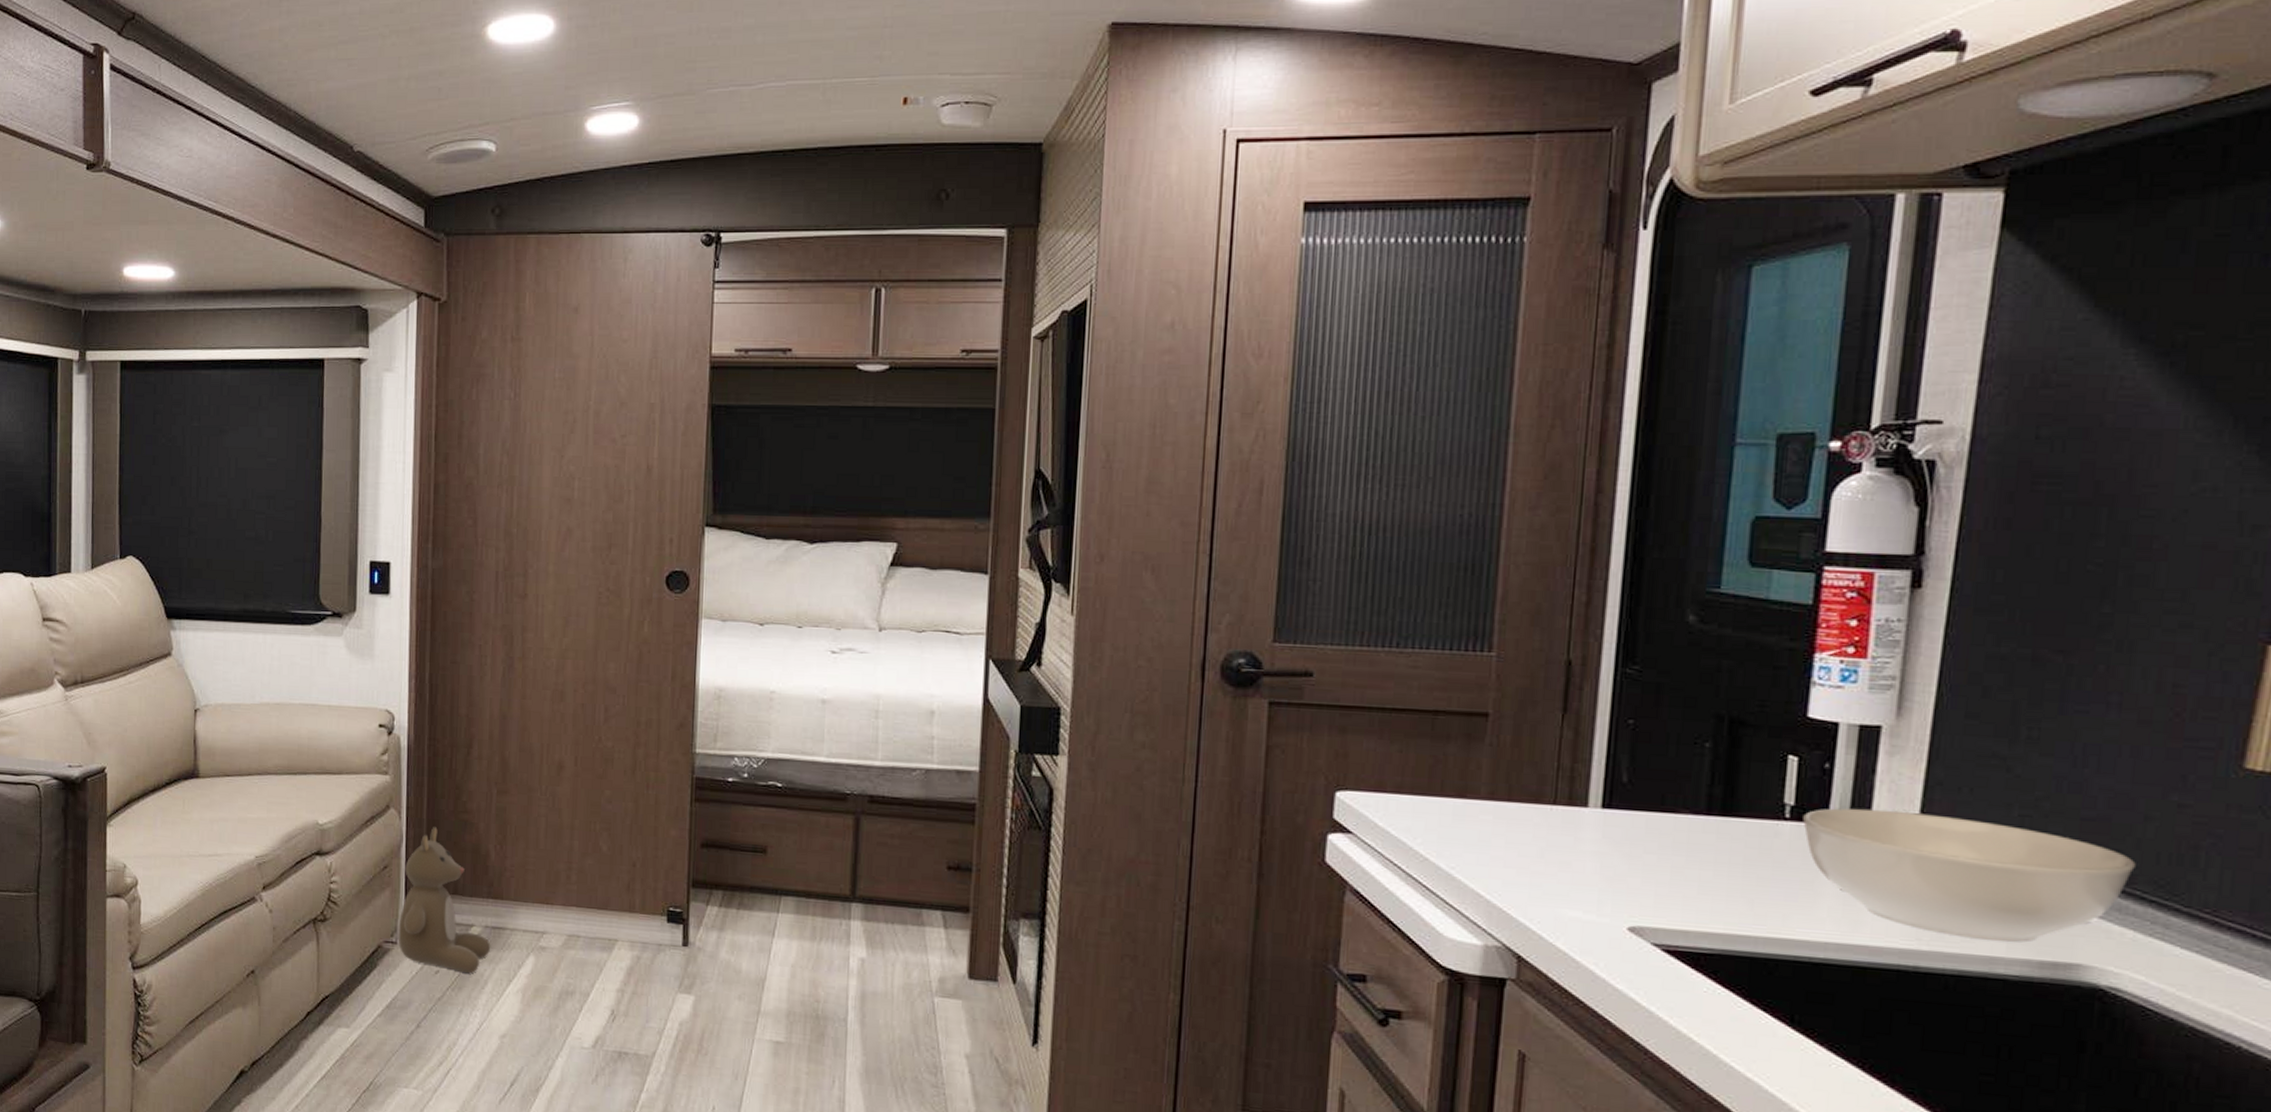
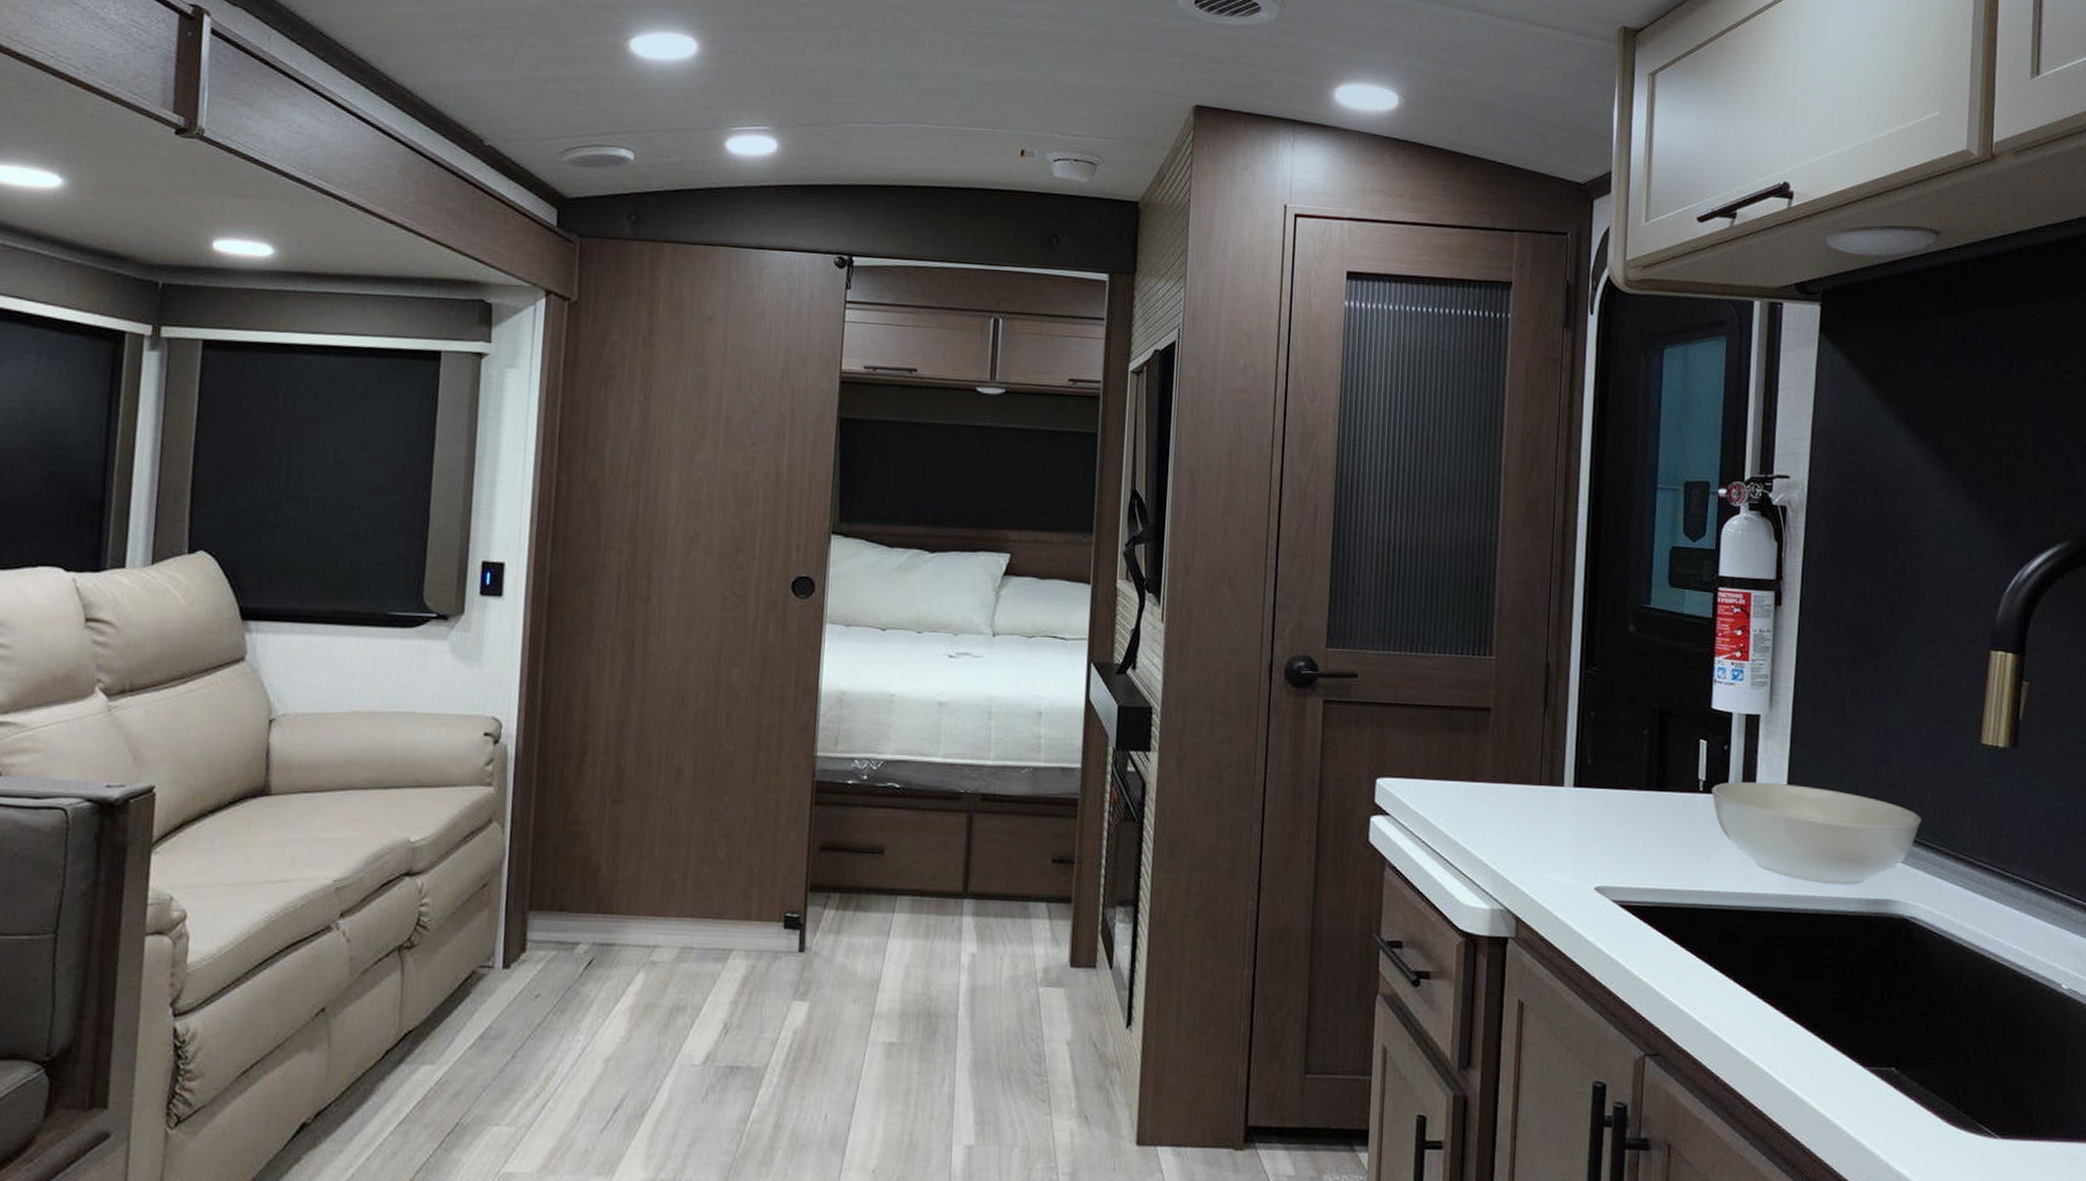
teddy bear: present [398,827,491,974] -> none [495,840,598,995]

